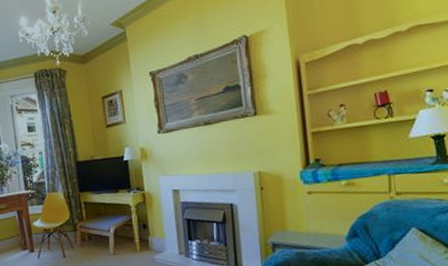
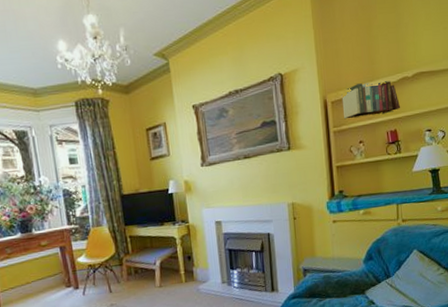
books: none [317,37,393,81] -> present [341,81,401,120]

